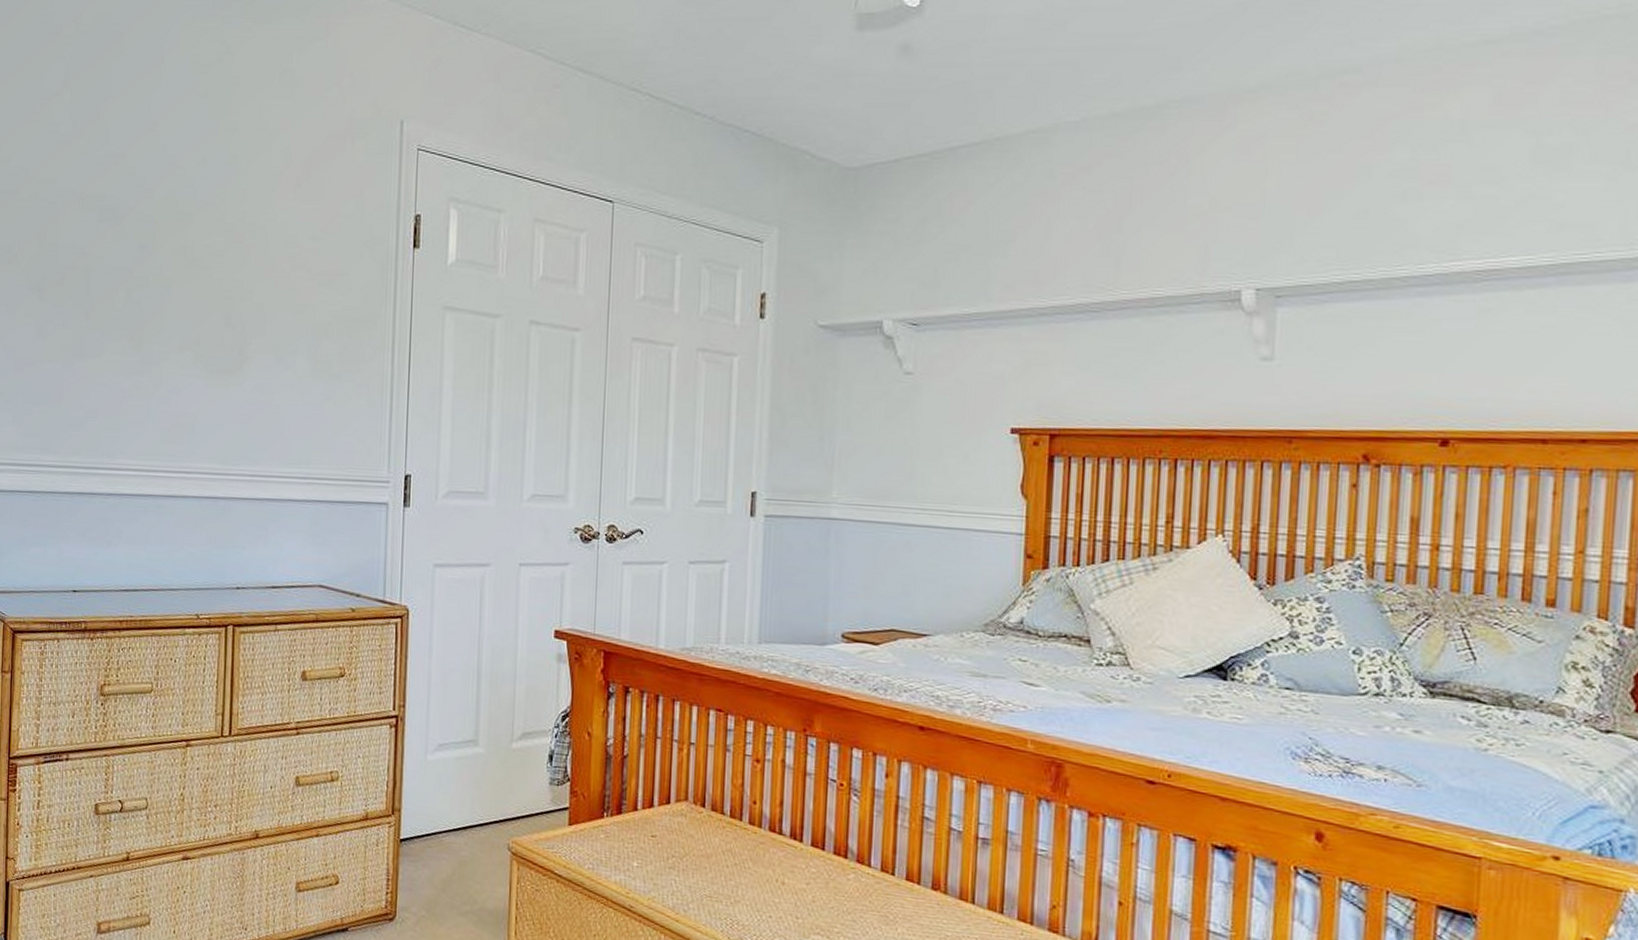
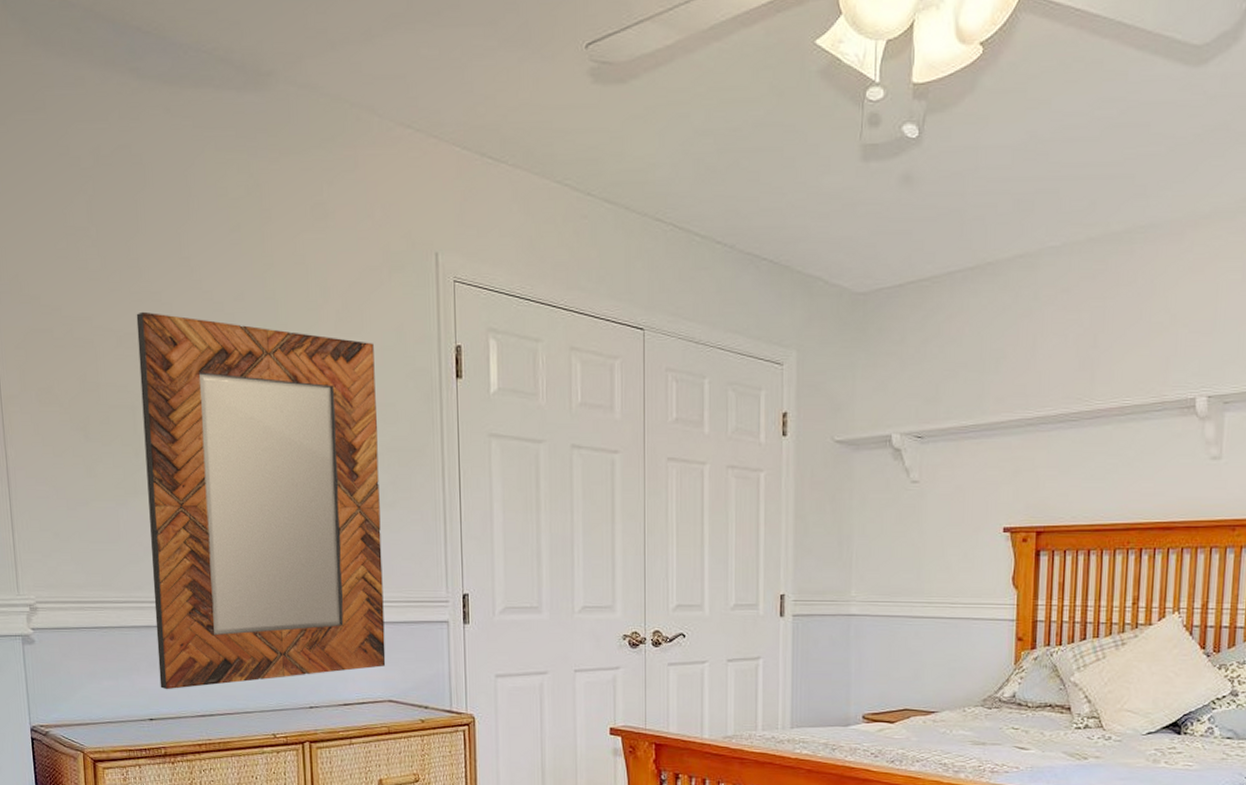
home mirror: none [87,174,332,561] -> present [136,311,386,690]

